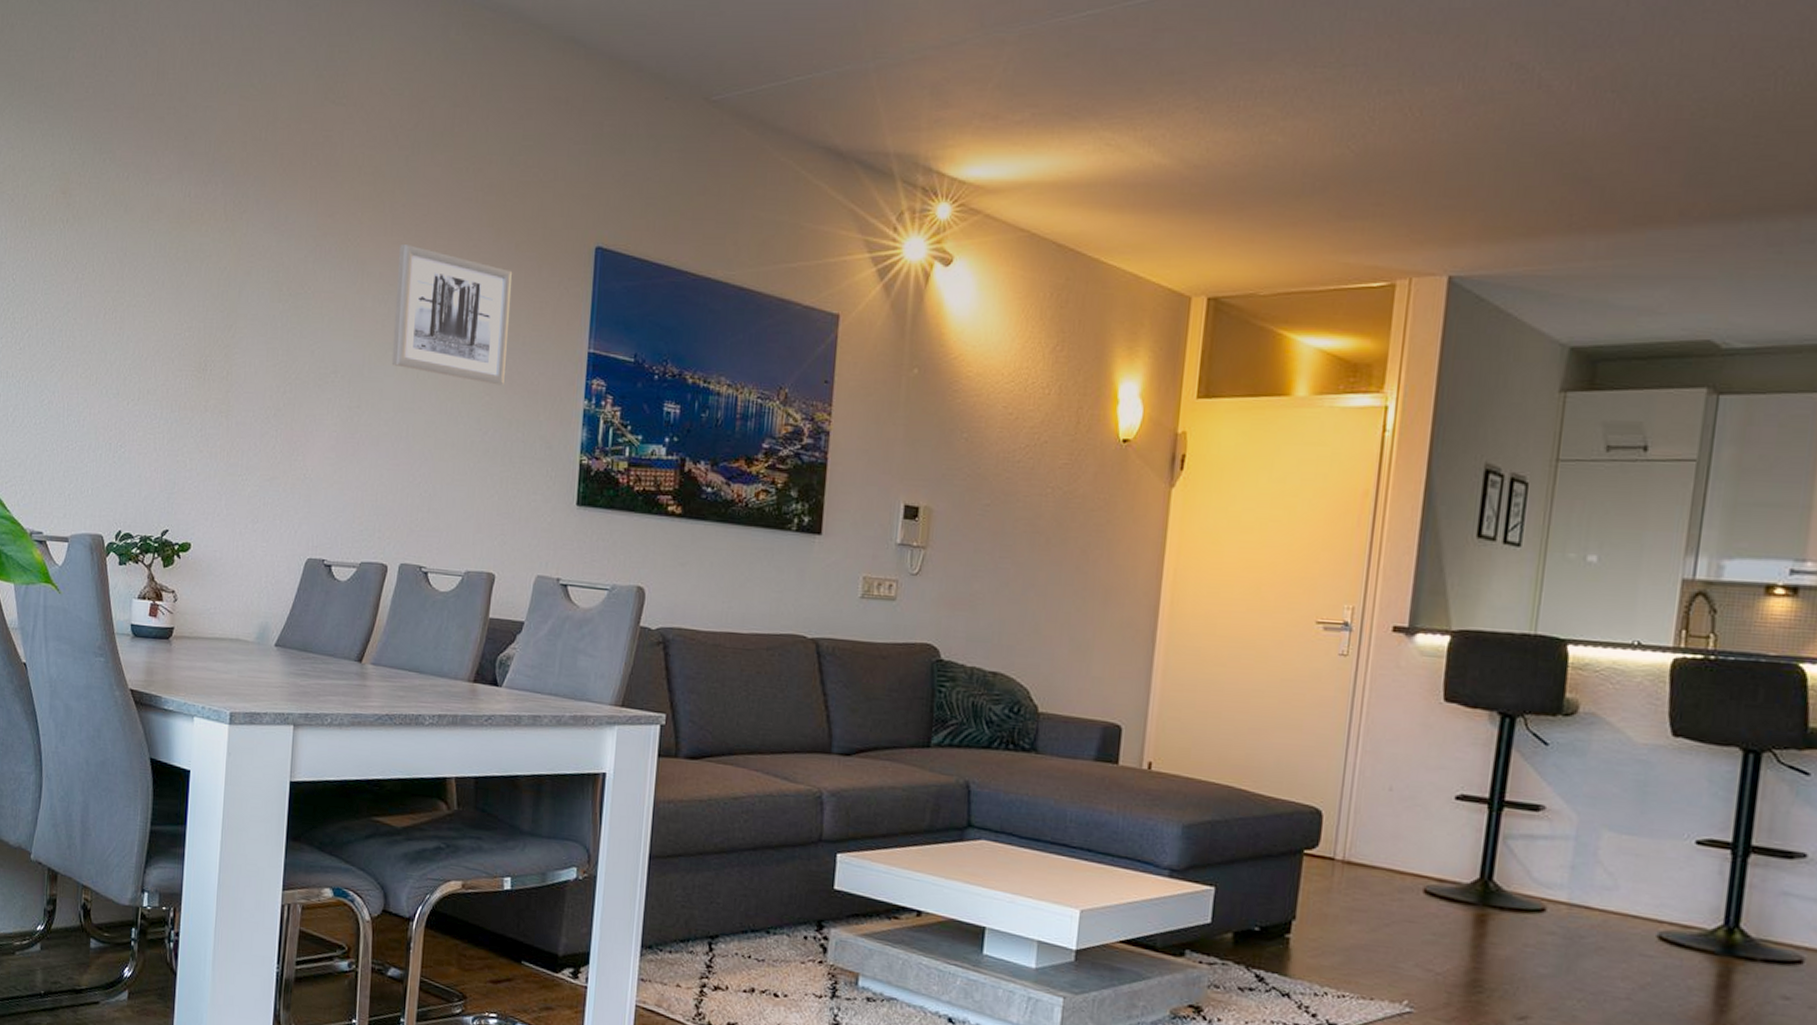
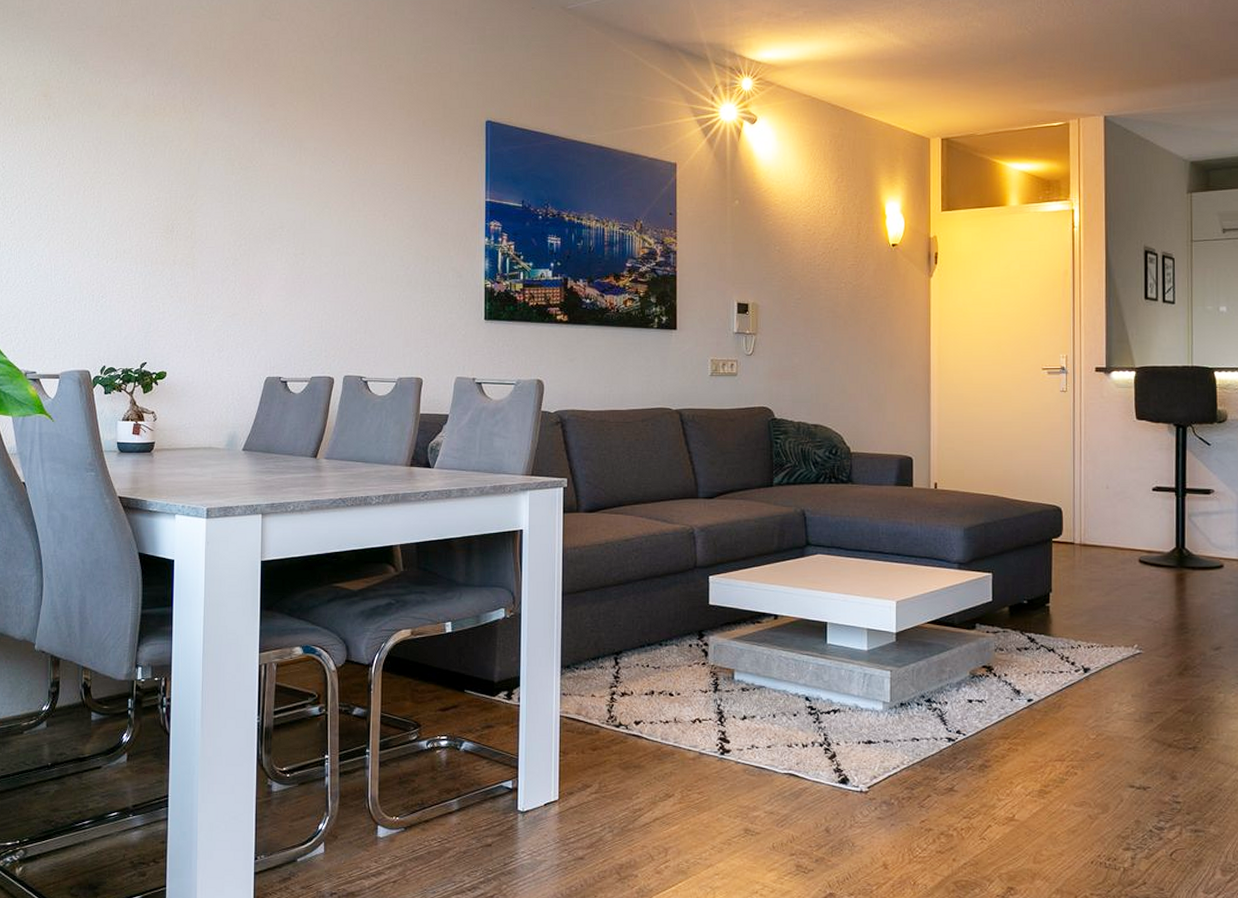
wall art: present [391,243,512,386] -> none [328,124,421,230]

